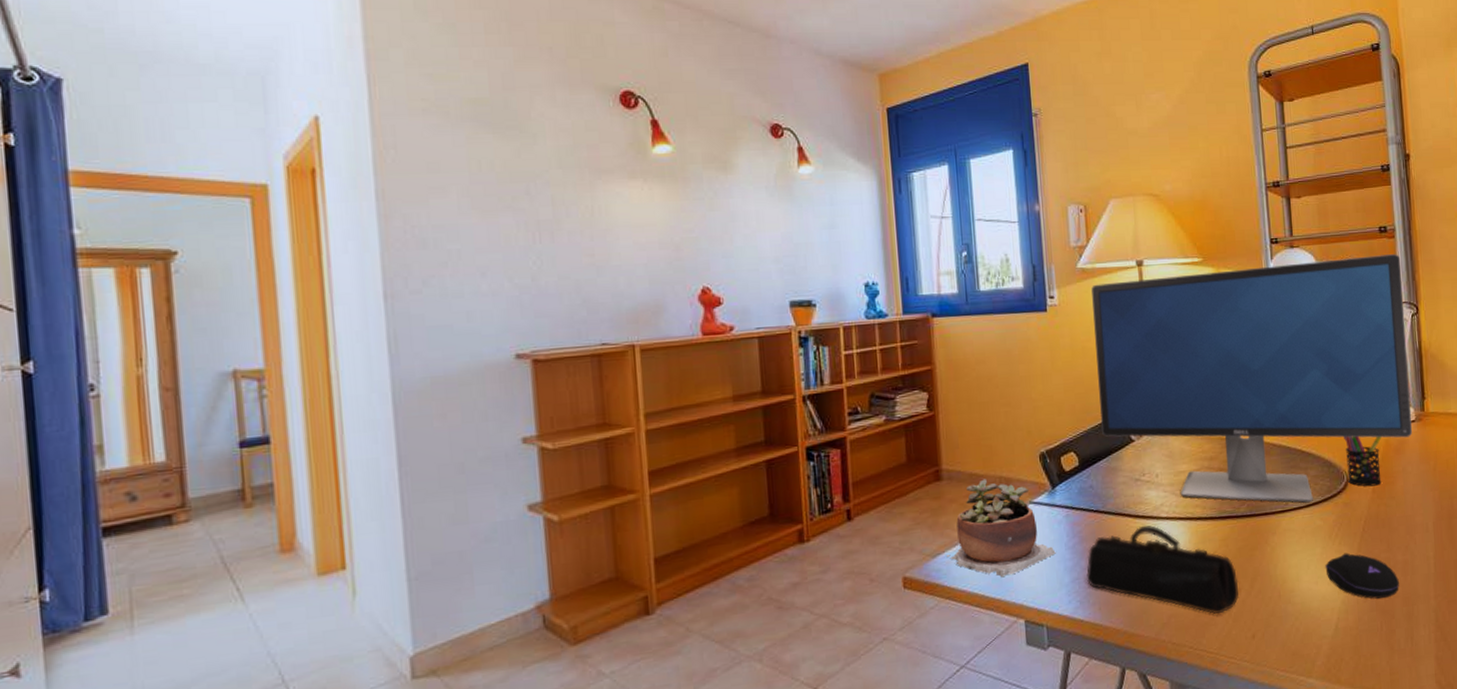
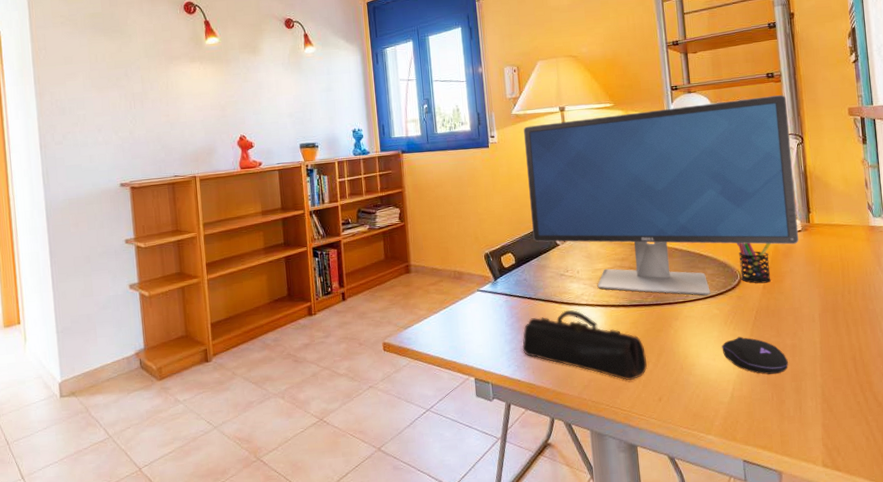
succulent plant: present [946,478,1056,578] -> none [415,272,498,346]

